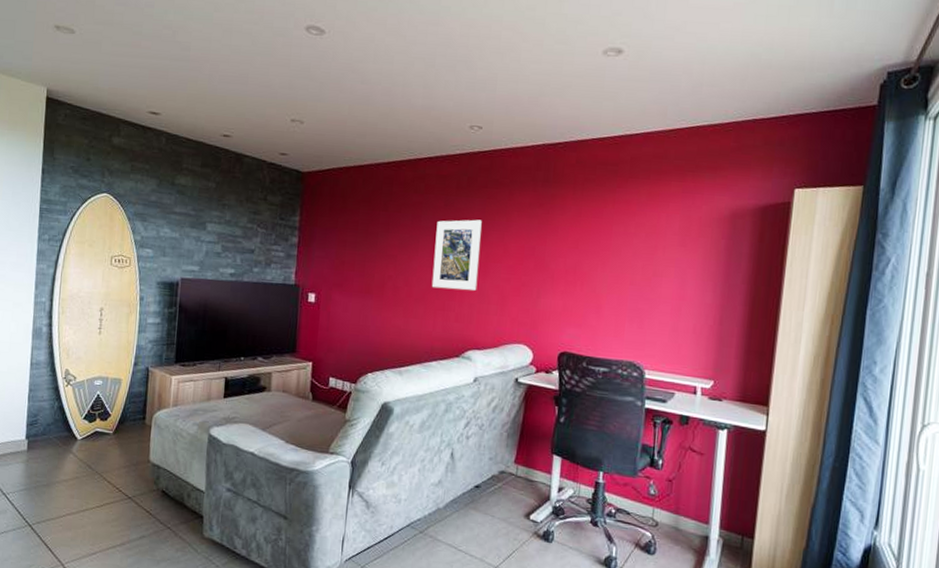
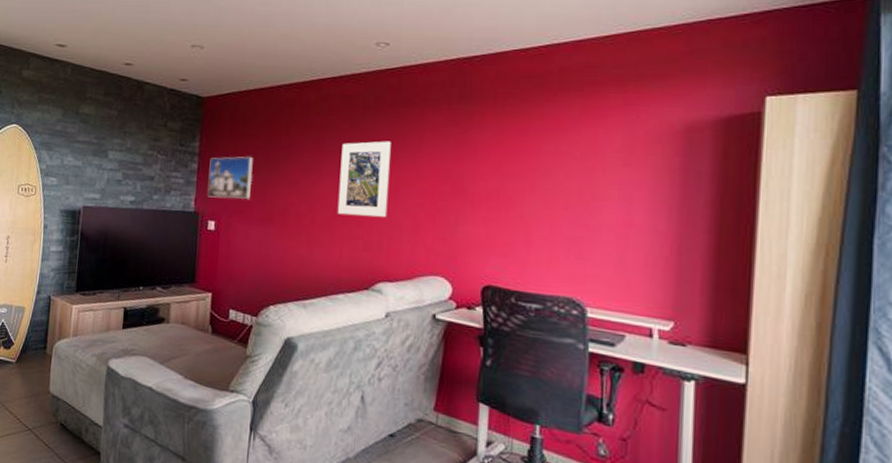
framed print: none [308,231,353,274] -> present [207,156,253,200]

